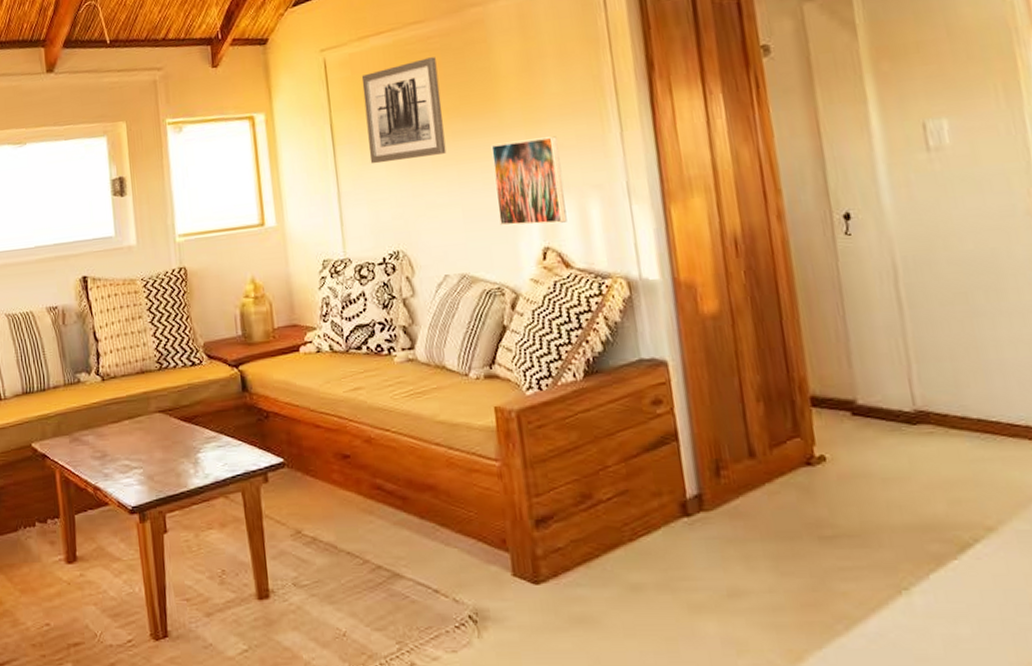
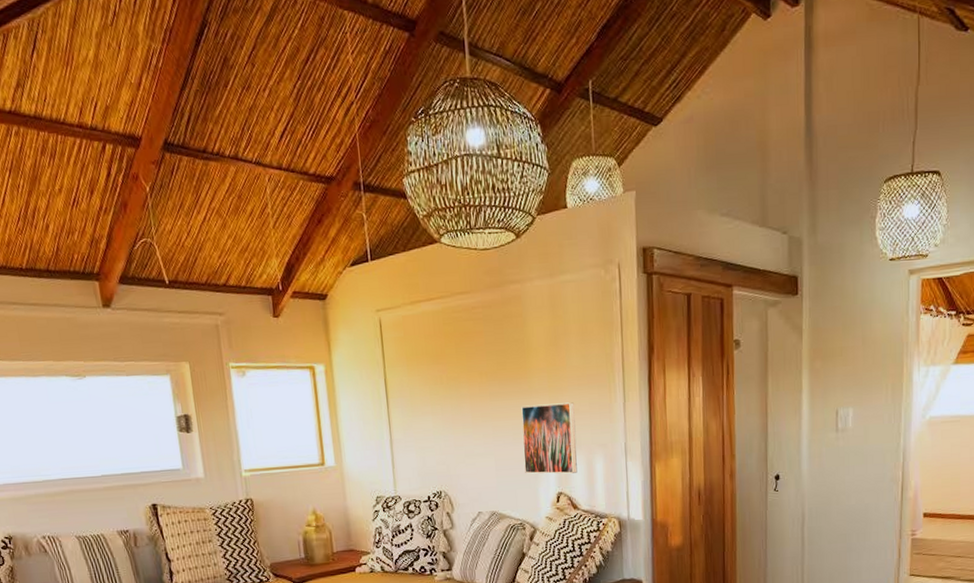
wall art: present [361,57,447,164] -> none [413,326,484,417]

